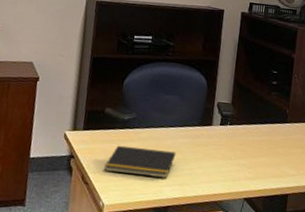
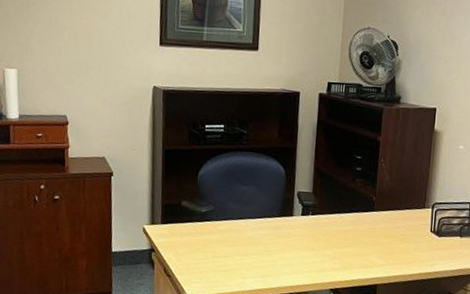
notepad: present [103,145,176,178] -> none [184,238,257,270]

